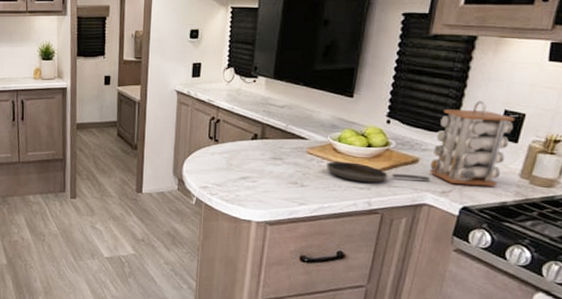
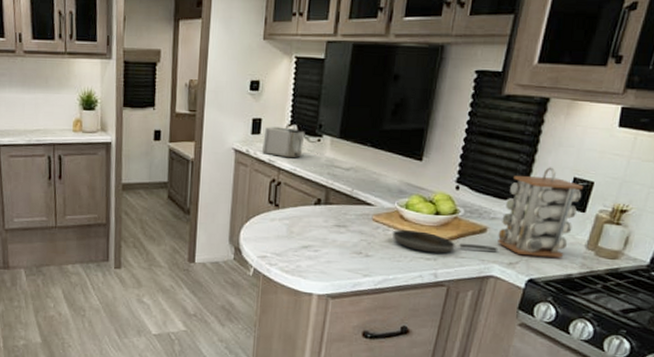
toaster: none [202,70,242,98] -> present [262,126,305,158]

